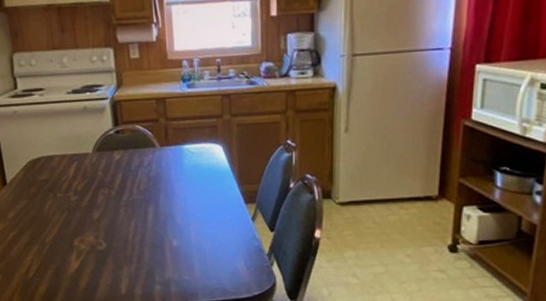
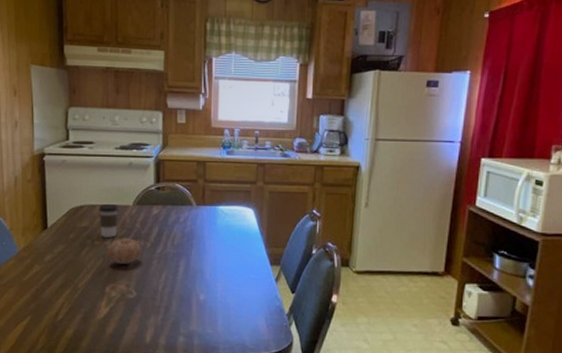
coffee cup: none [56,152,79,189] -> present [98,203,118,238]
fruit: none [71,188,107,216] -> present [107,238,141,265]

